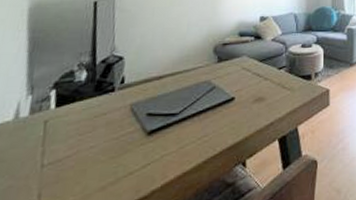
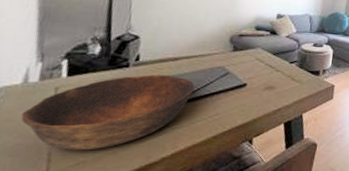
bowl: none [12,96,181,190] -> present [21,74,195,151]

